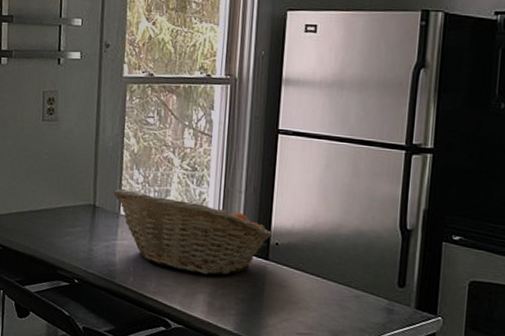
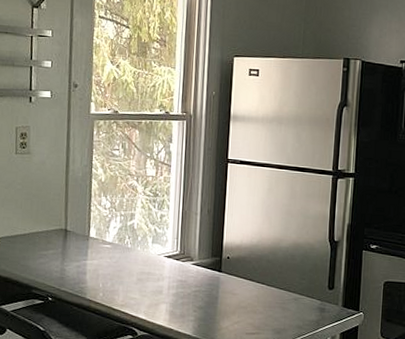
fruit basket: present [113,188,272,275] -> none [83,213,224,288]

